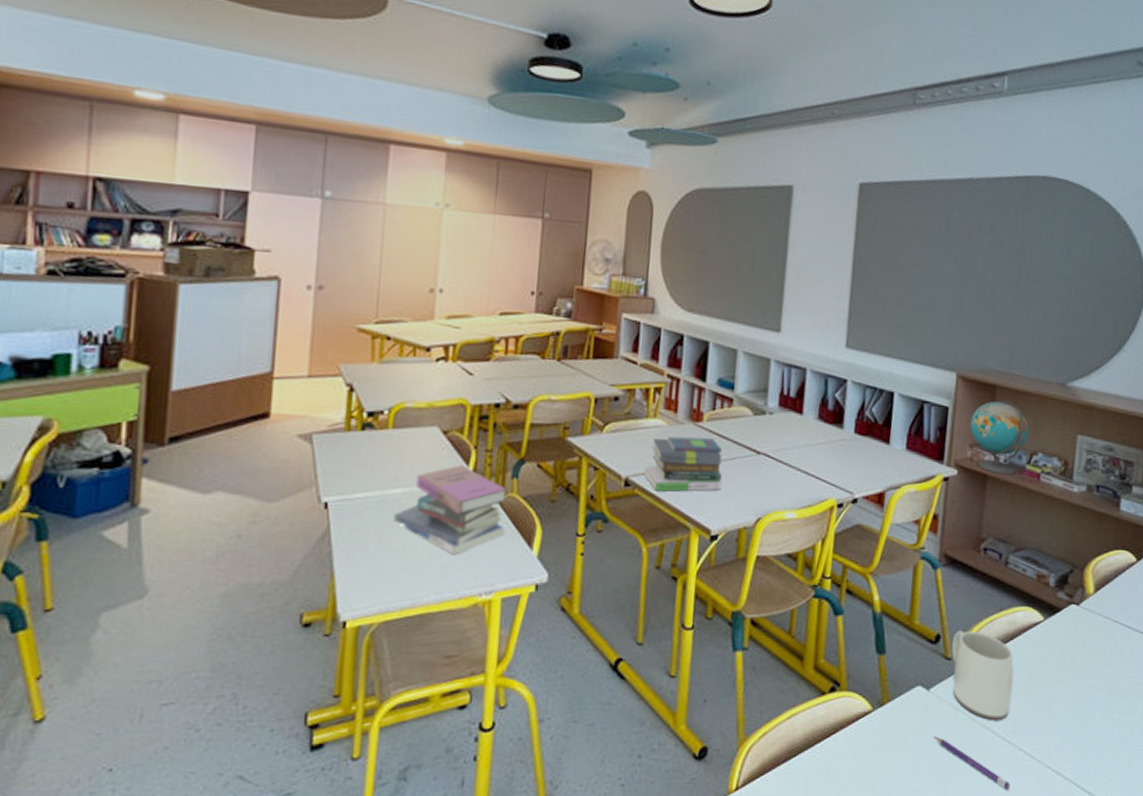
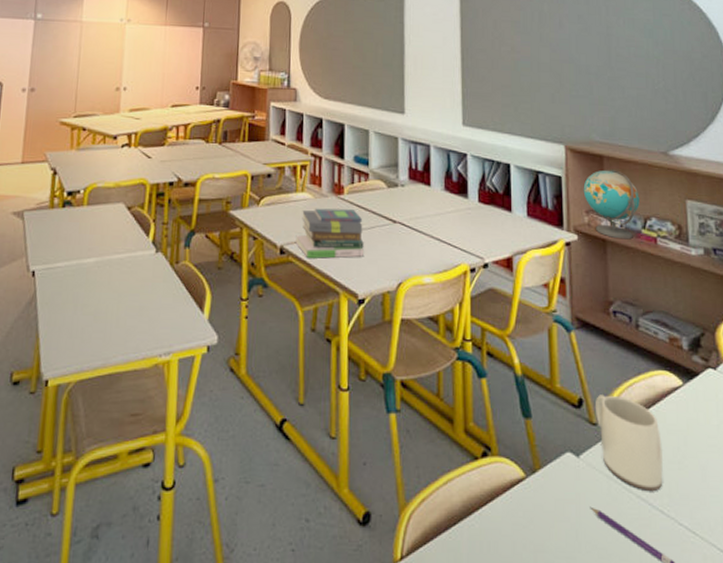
books: present [394,465,507,555] -> none [88,236,181,319]

